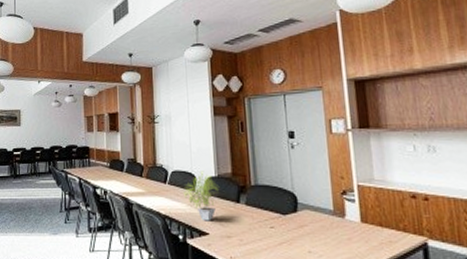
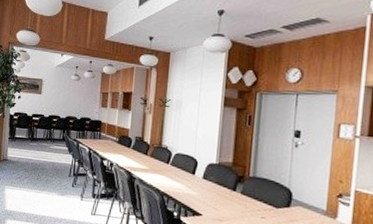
potted plant: present [184,171,220,221] -> none [184,156,219,204]

